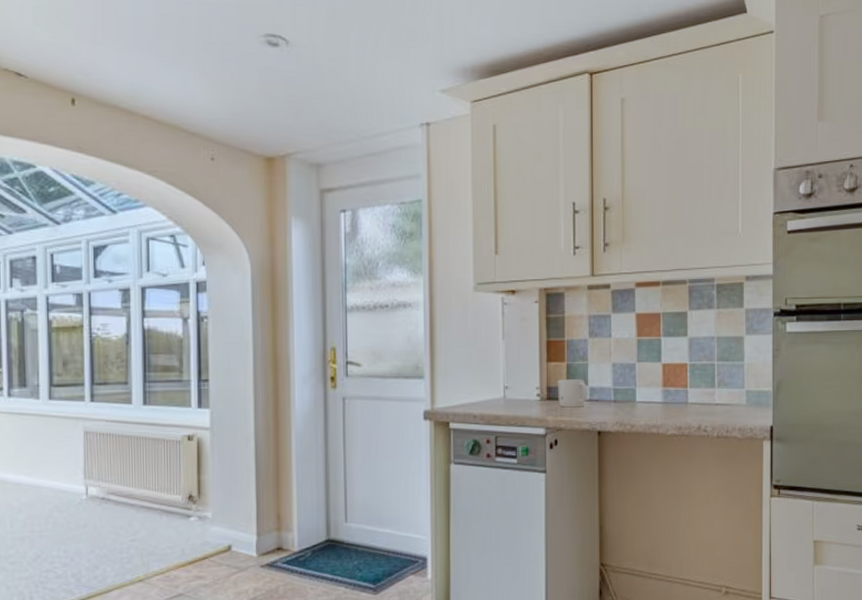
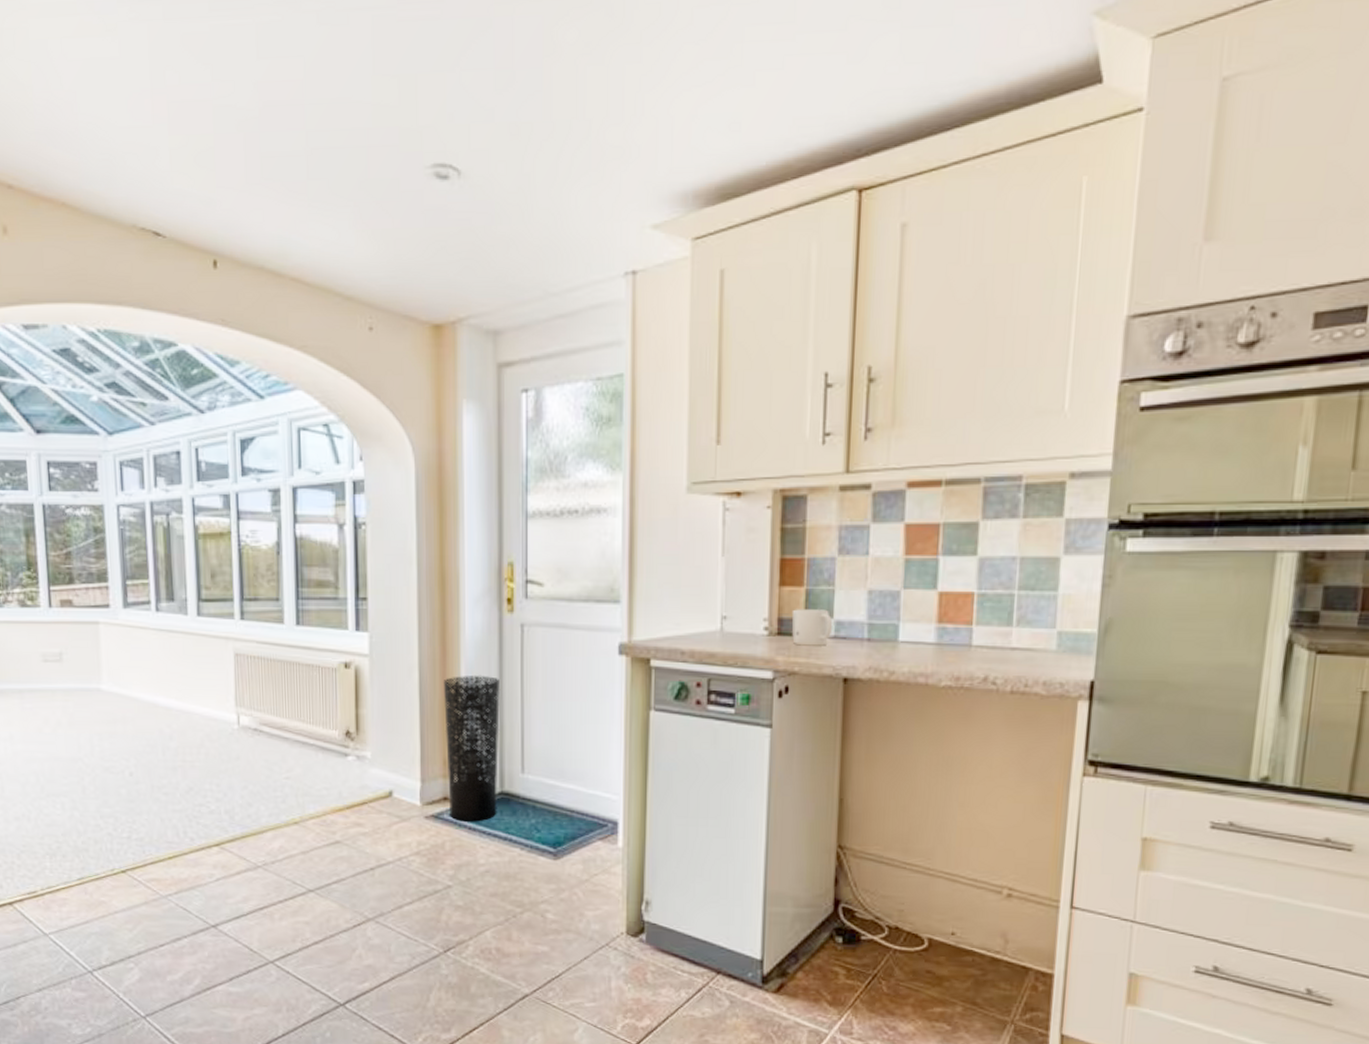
umbrella stand: none [277,442,326,568] -> present [444,676,500,822]

